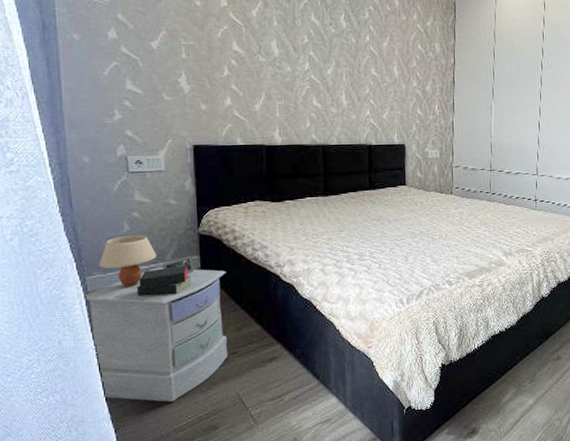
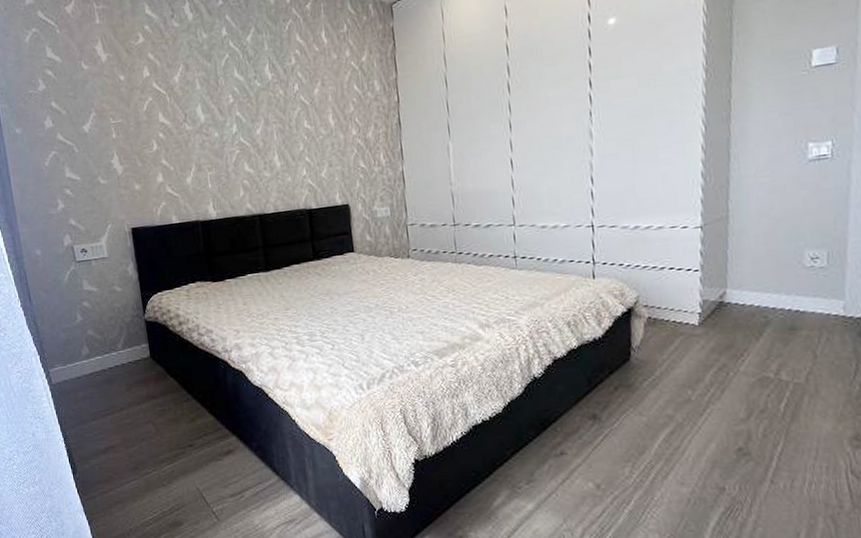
nightstand: present [84,235,228,402] -> none [49,325,185,496]

